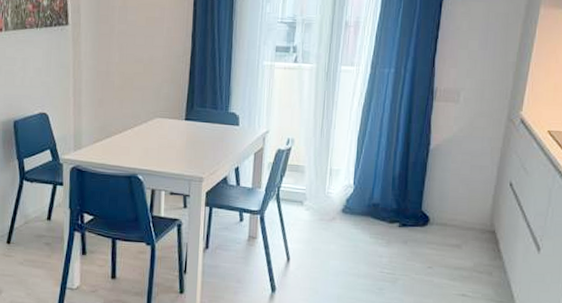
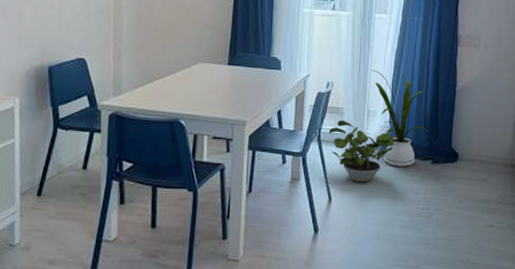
potted plant: none [288,178,358,244] -> present [328,120,394,183]
house plant: none [336,126,396,229] -> present [372,69,428,167]

